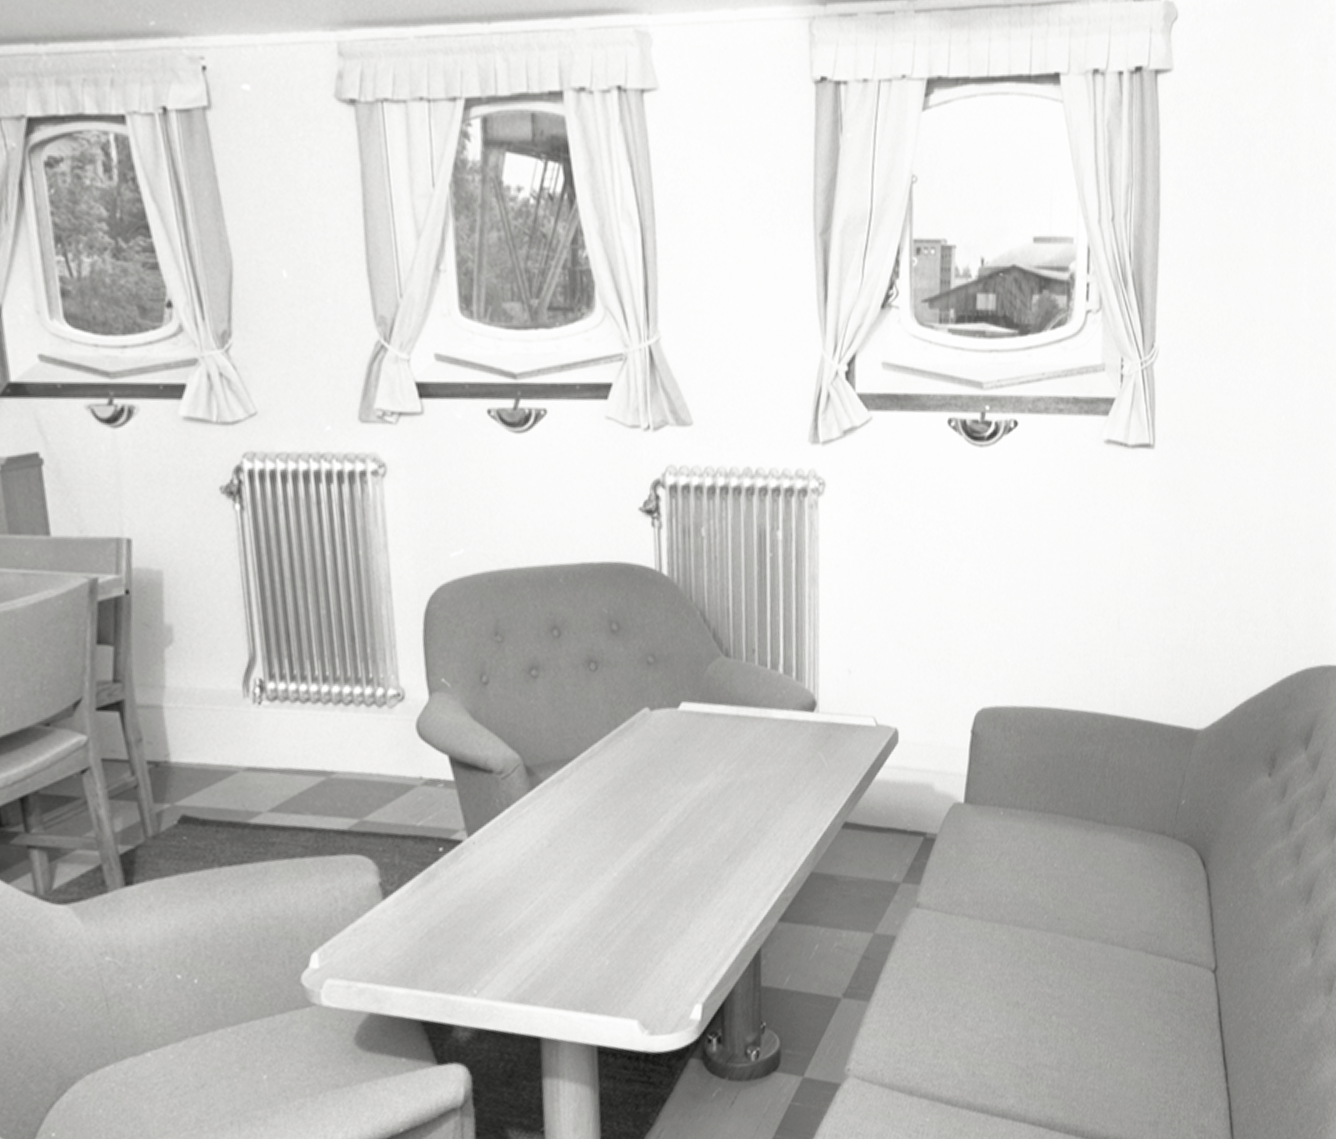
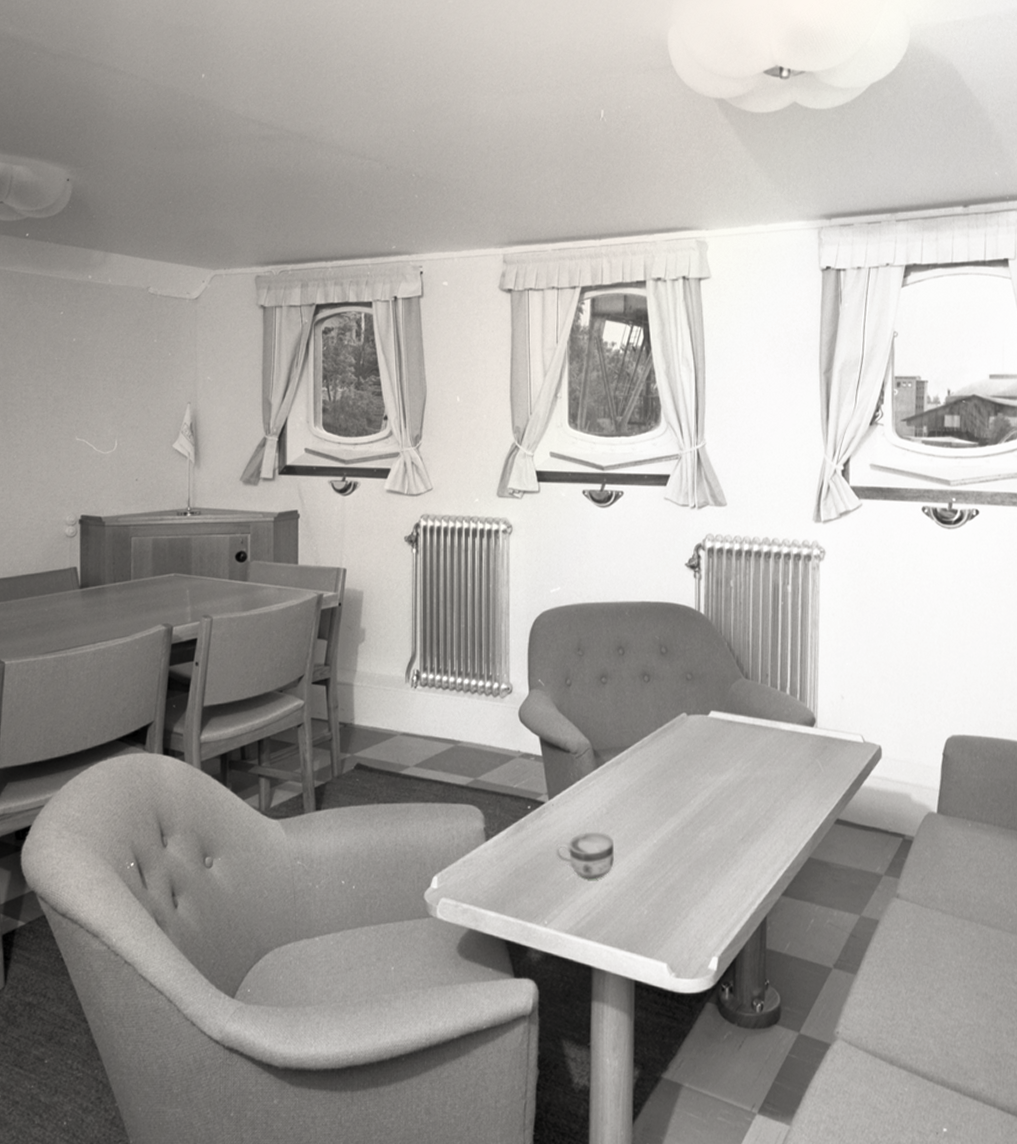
cup: none [480,870,563,931] -> present [554,831,615,879]

